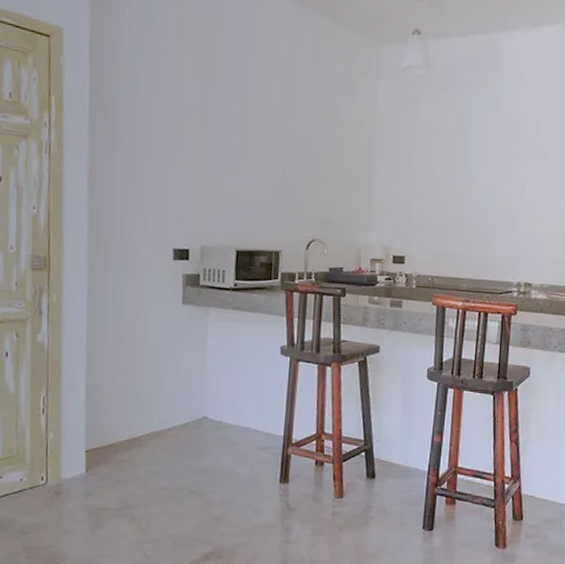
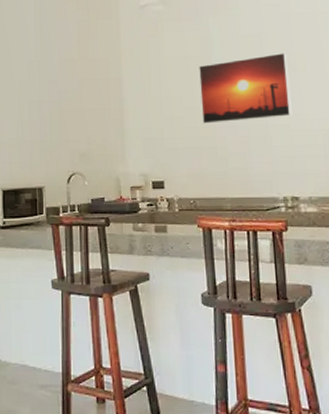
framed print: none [450,136,542,204] -> present [199,52,292,124]

